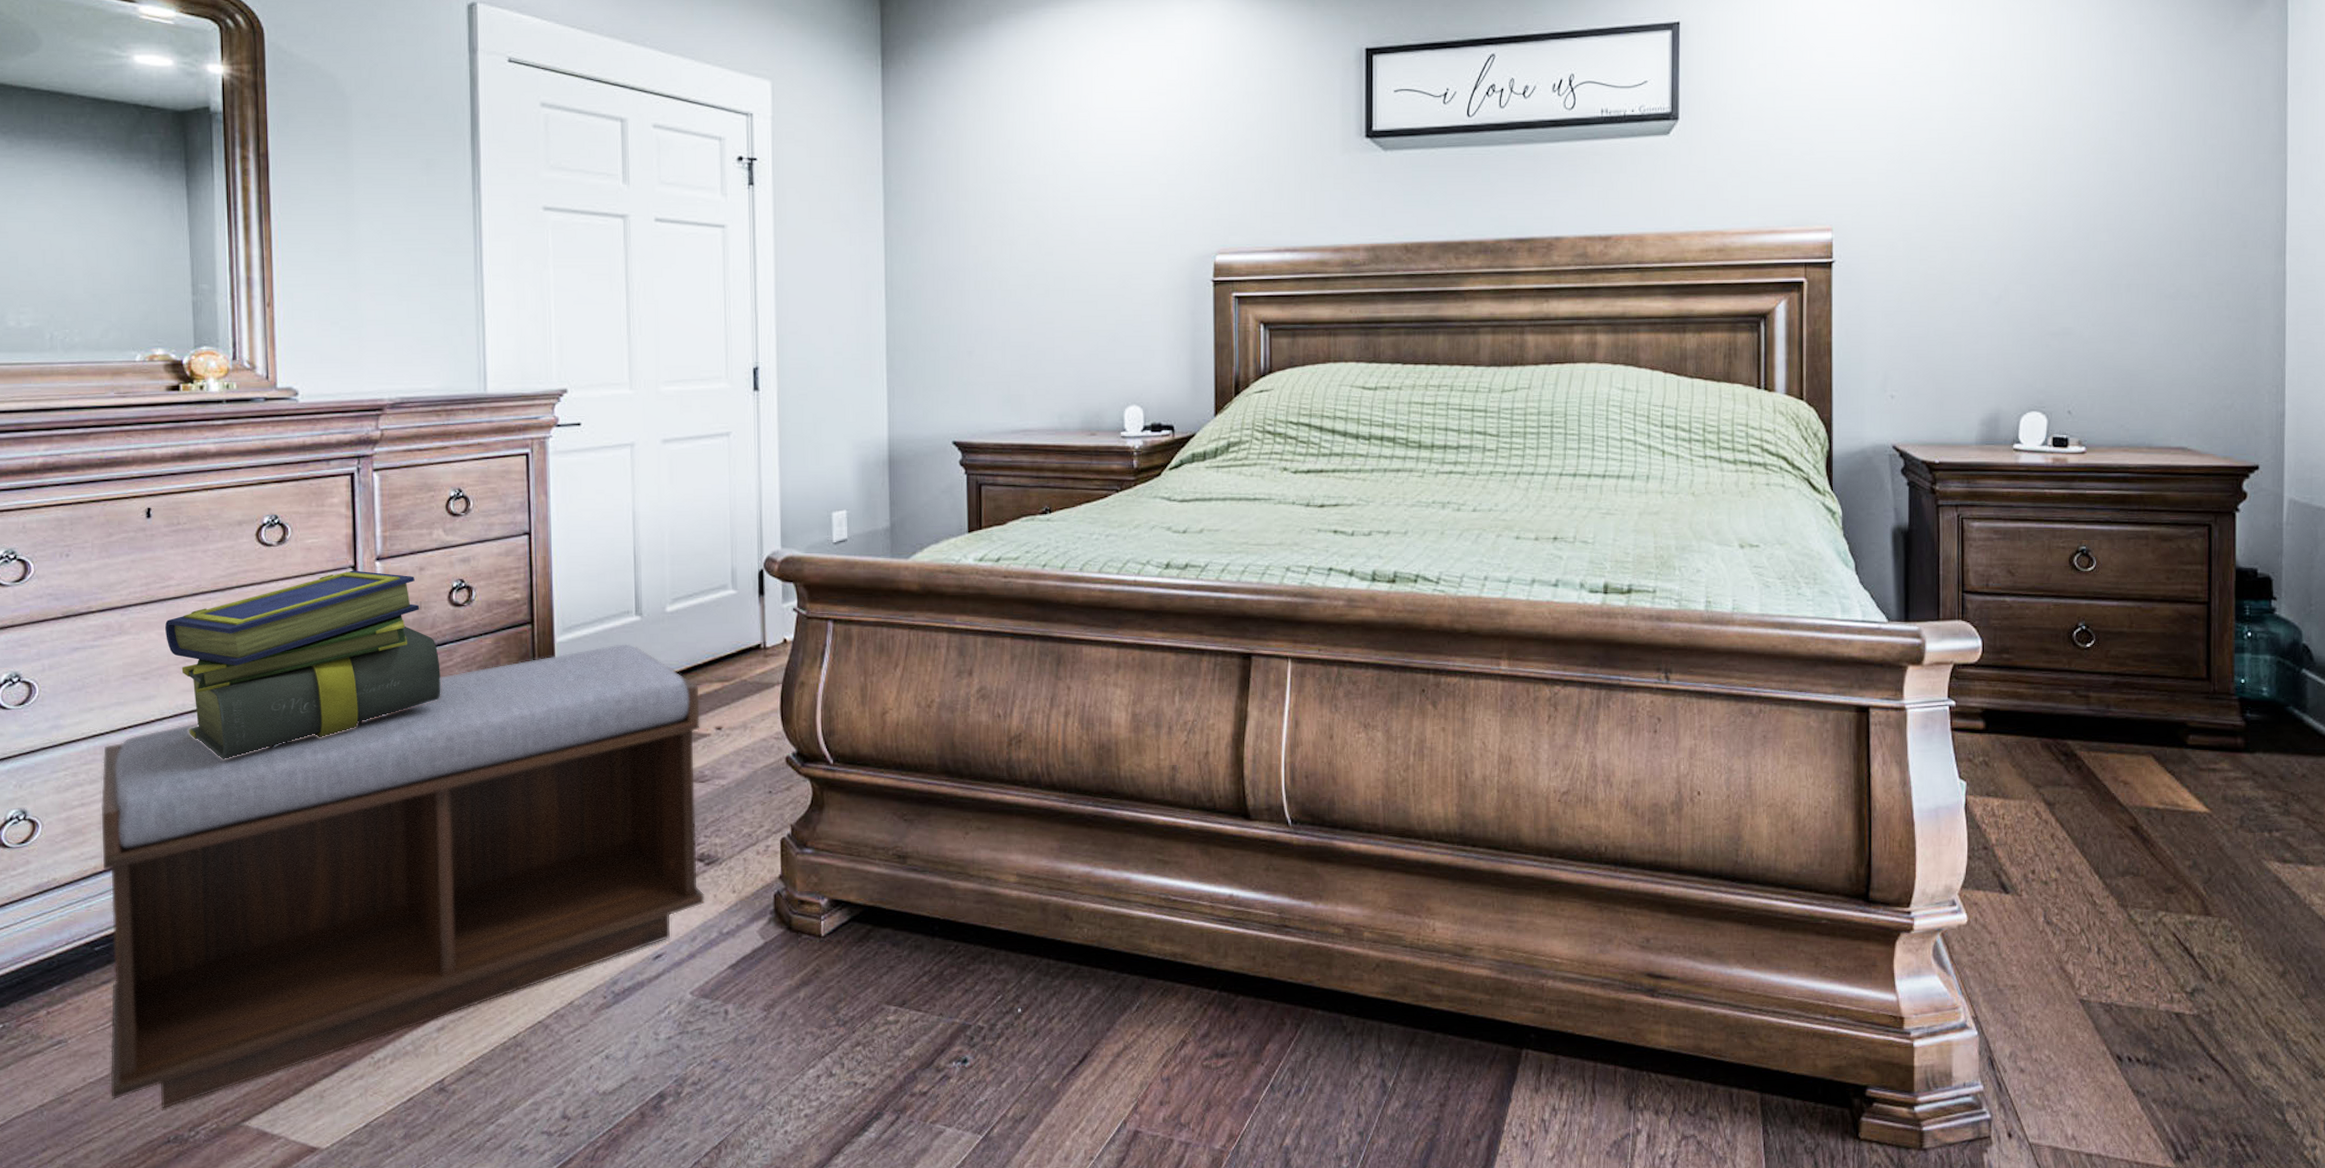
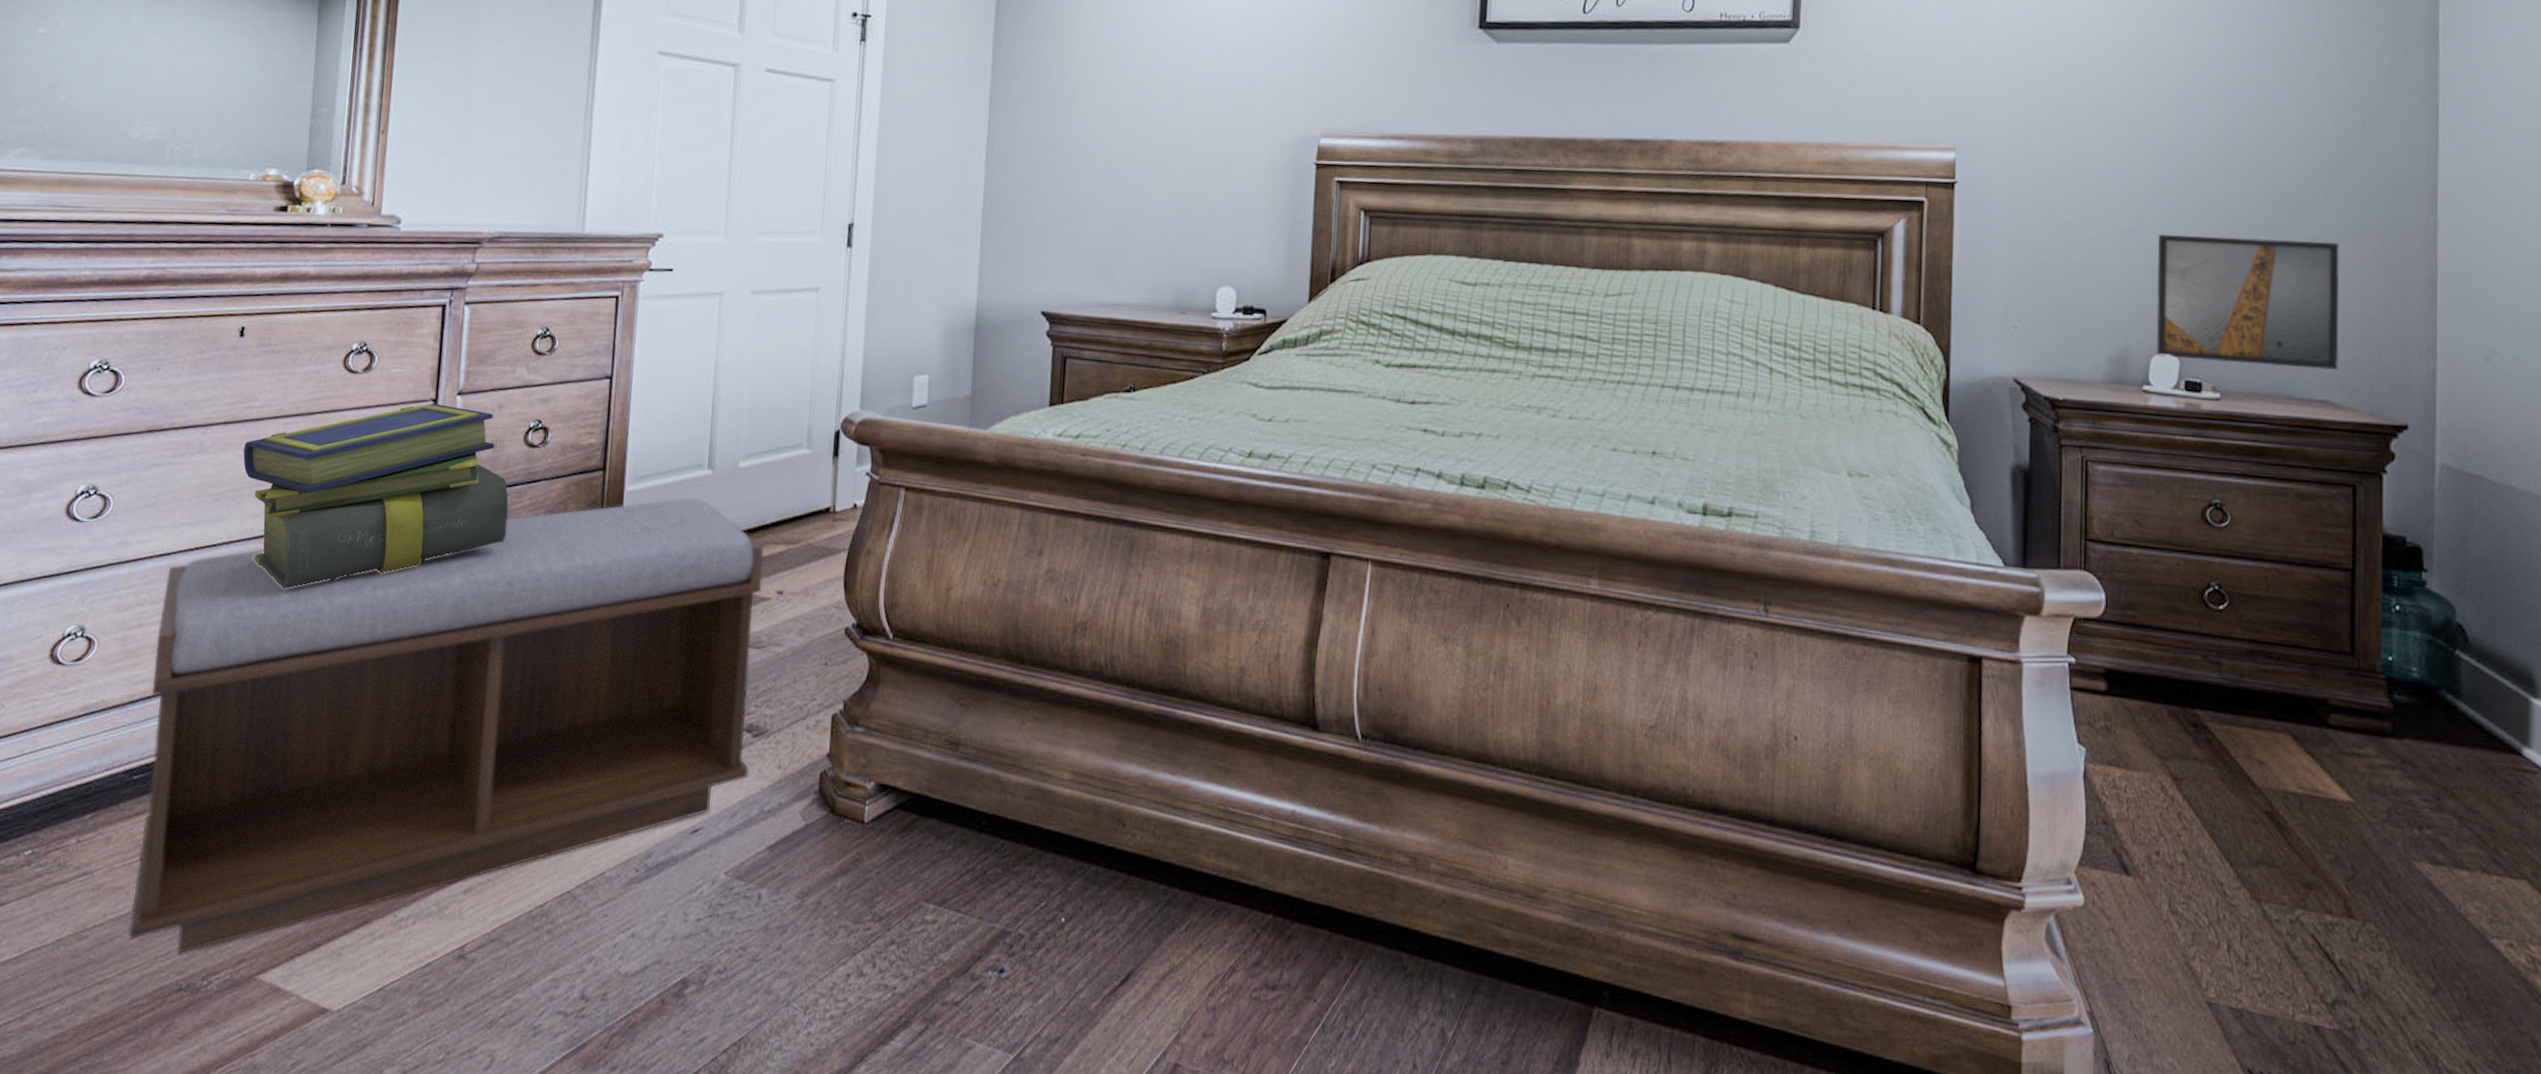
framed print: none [2025,297,2195,419] -> present [2156,235,2340,371]

